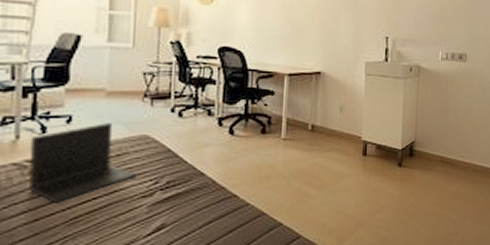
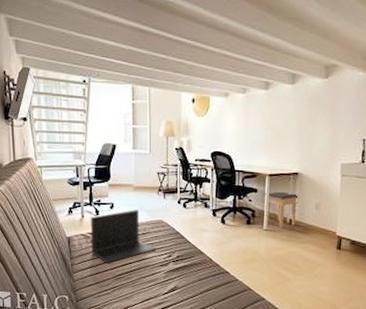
footstool: none [282,93,322,137] -> present [264,191,299,229]

